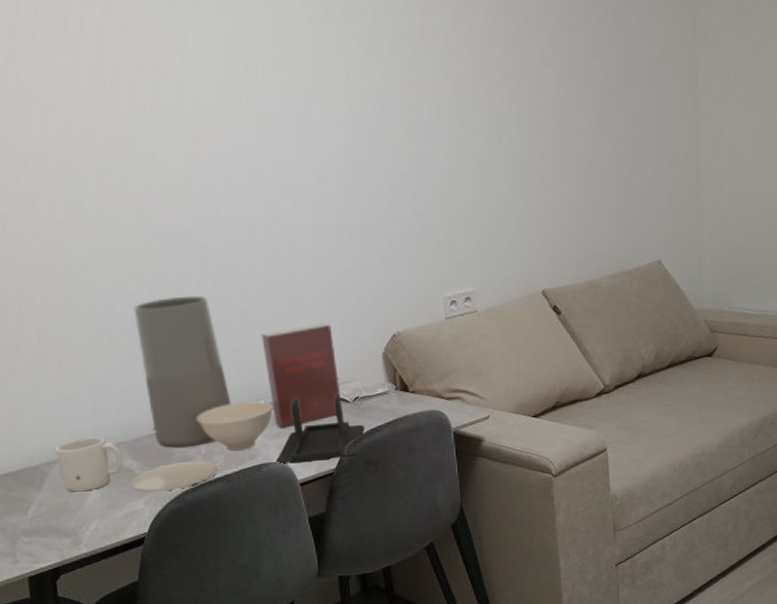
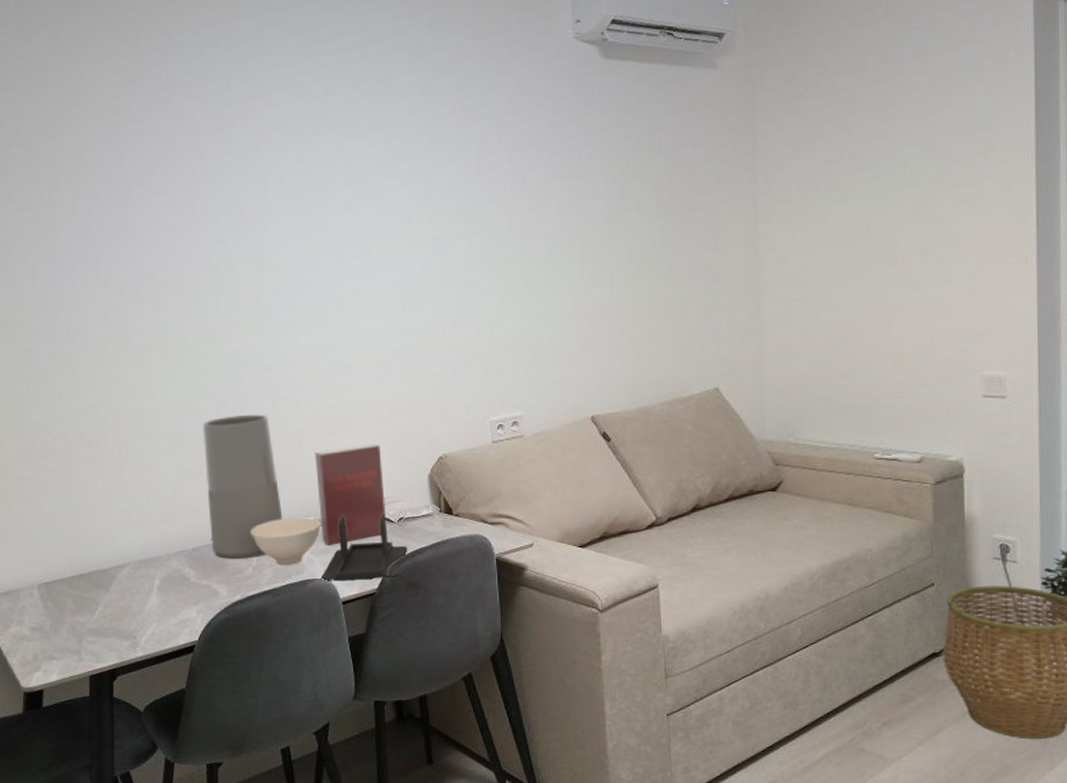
mug: present [54,437,123,492] -> none [123,544,181,596]
plate: present [130,460,219,493] -> none [186,572,267,602]

